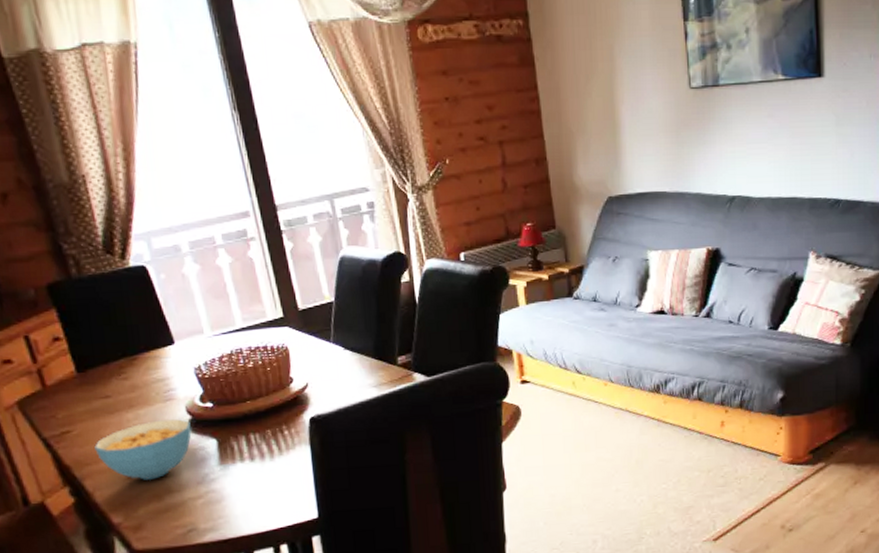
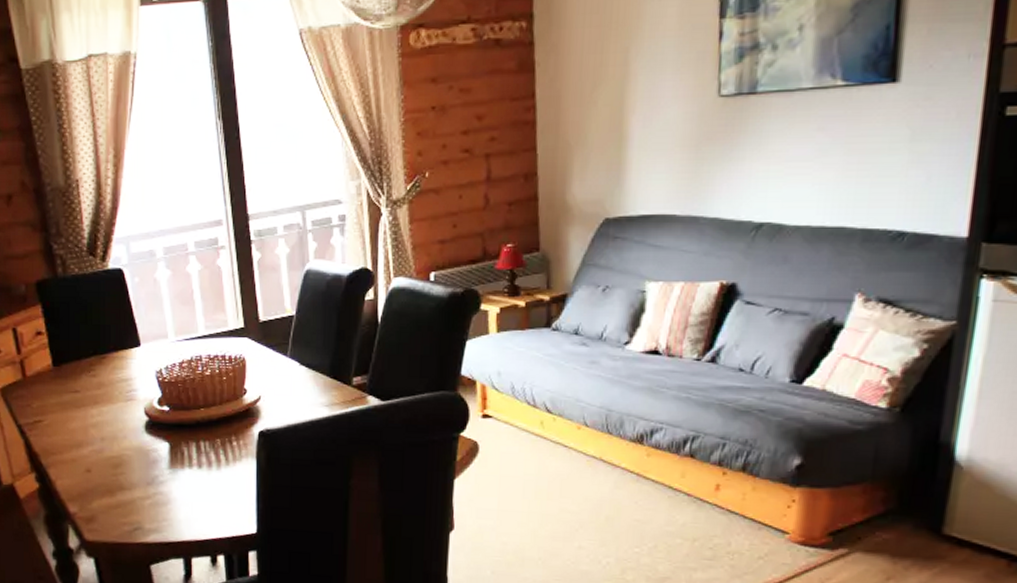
cereal bowl: present [94,418,193,480] -> none [61,418,148,475]

